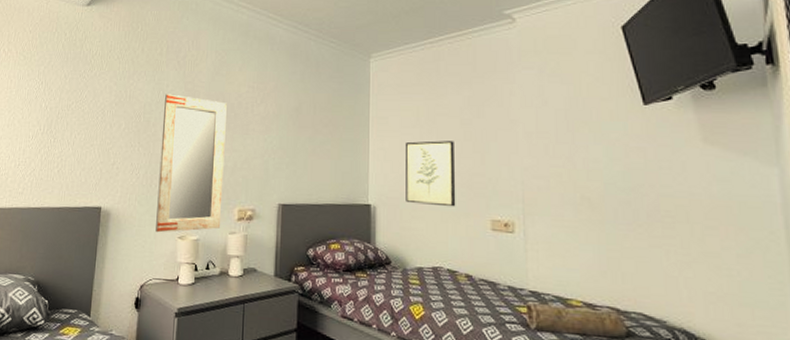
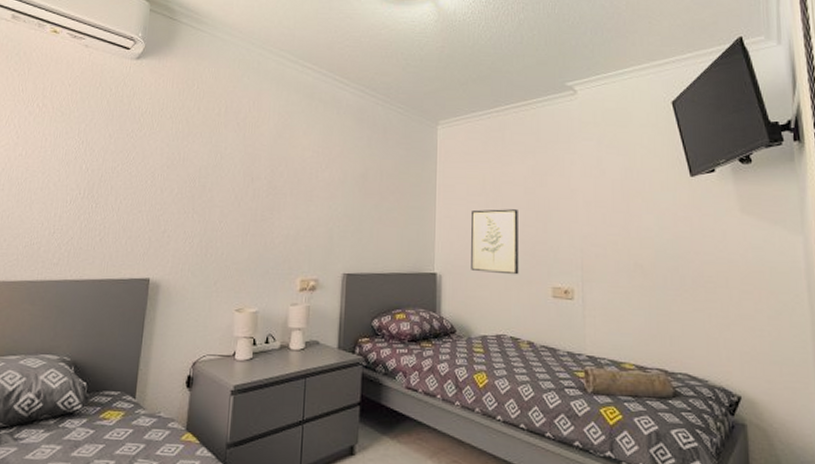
home mirror: present [155,94,227,233] -> none [210,157,290,306]

